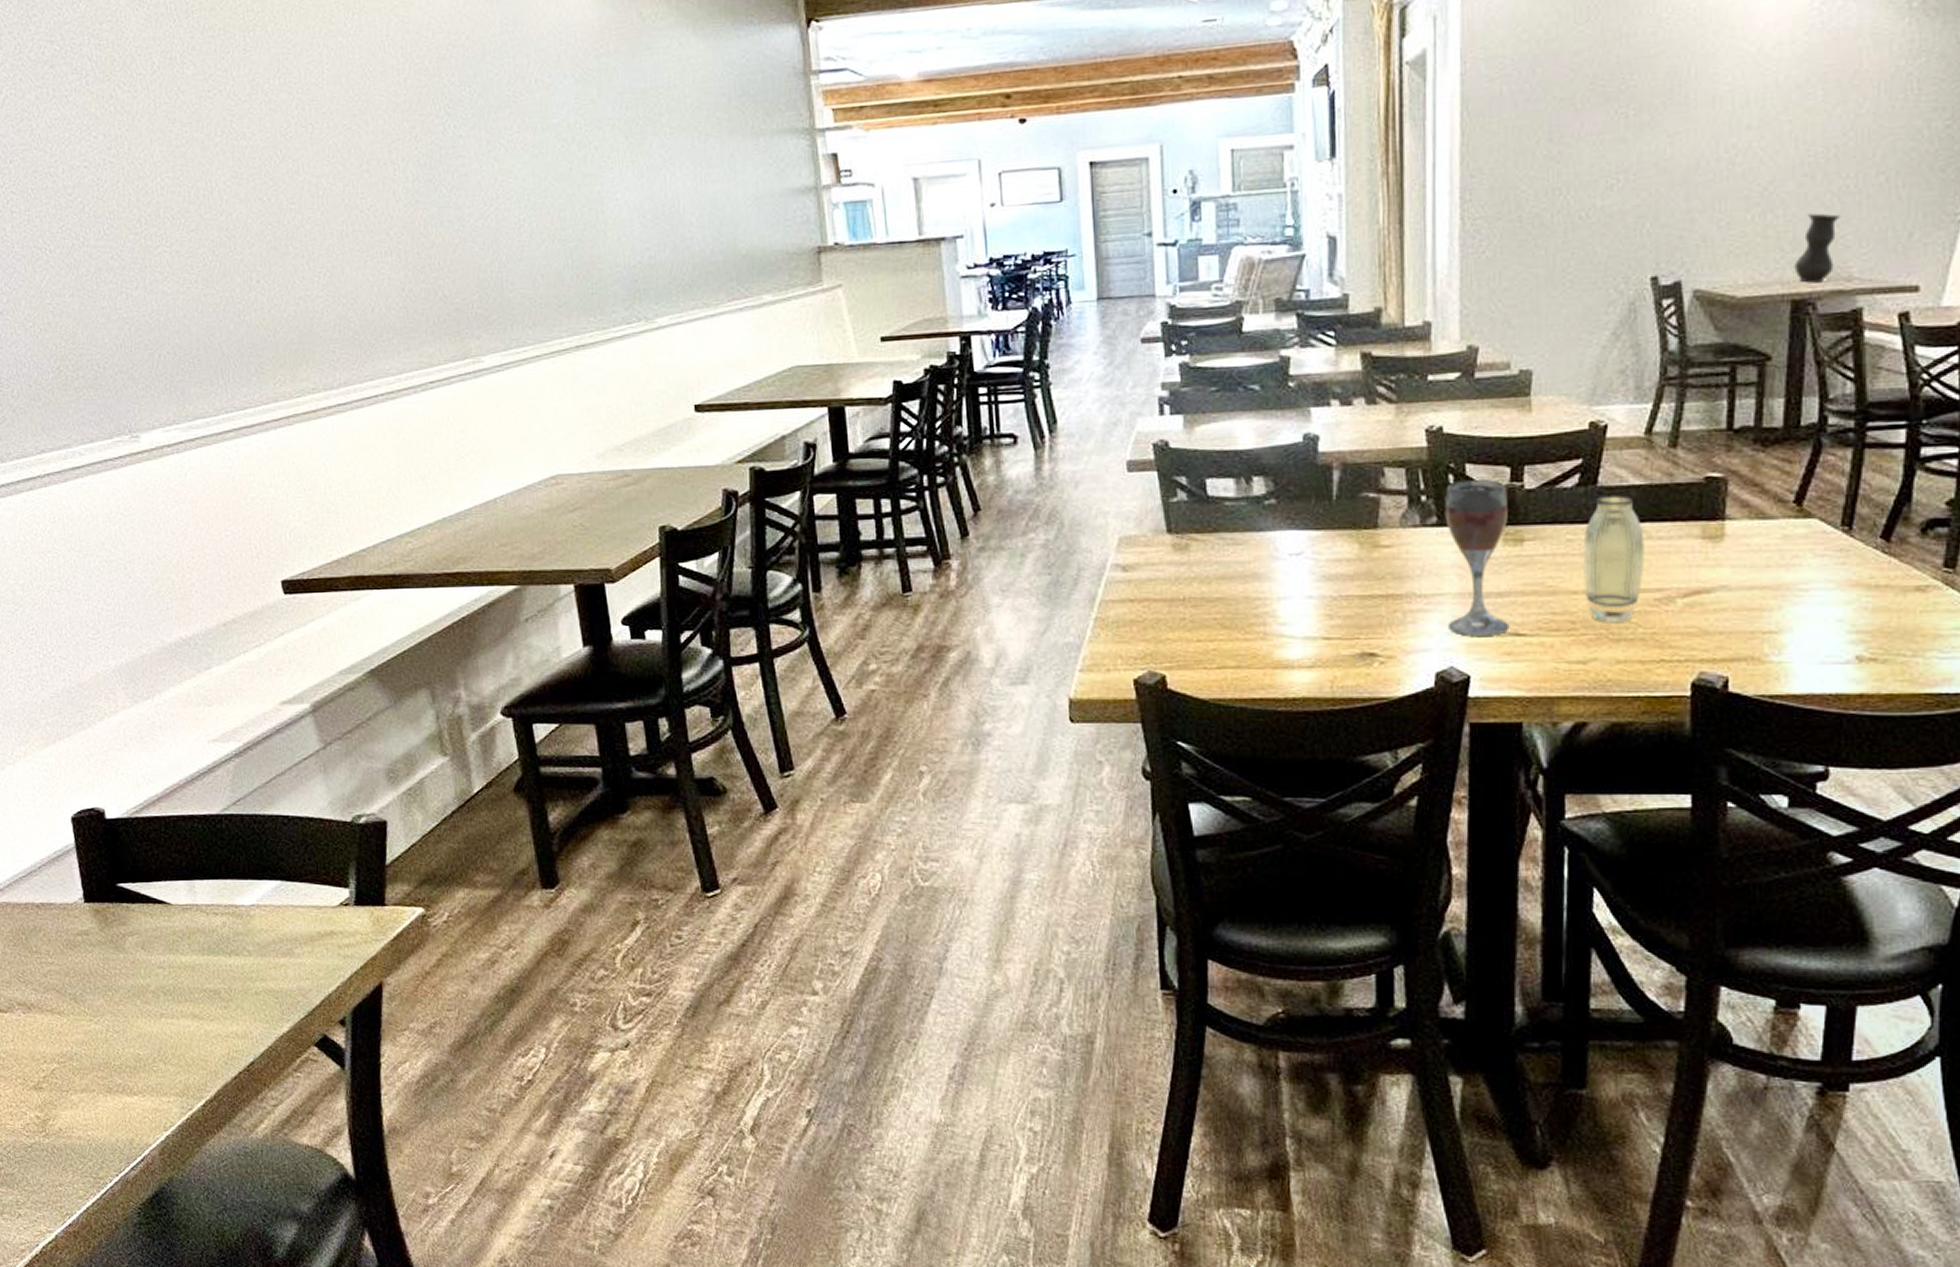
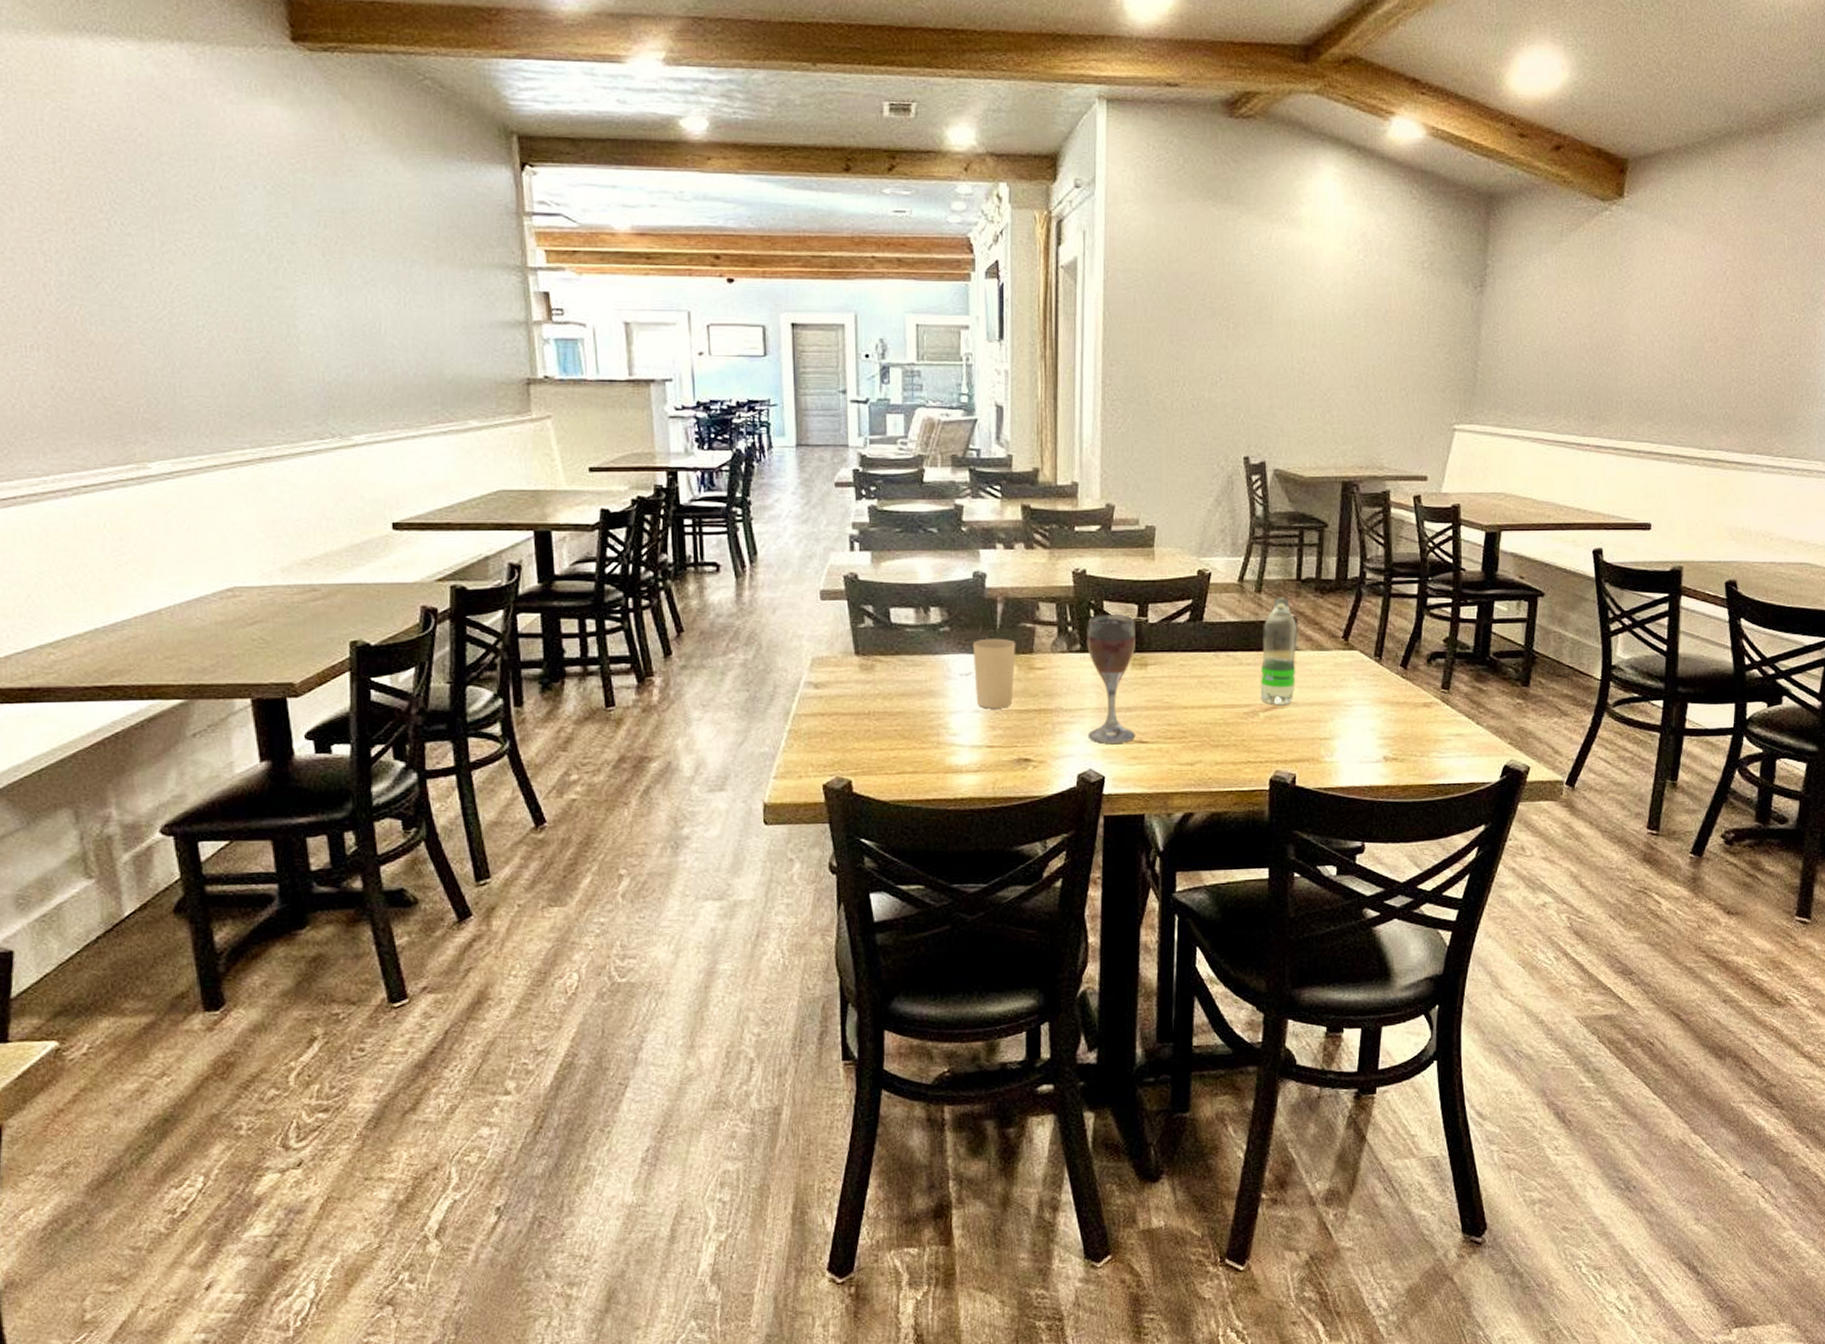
cup: none [1304,511,1357,594] -> present [972,638,1016,709]
vase: present [1583,495,1644,623] -> none [1192,630,1237,732]
bottle: none [1676,452,1729,590] -> present [1260,597,1298,706]
vase: present [1794,213,1840,283] -> none [1344,416,1376,469]

